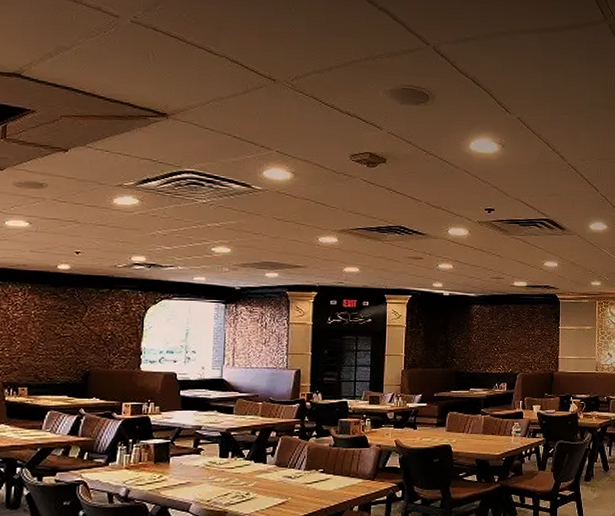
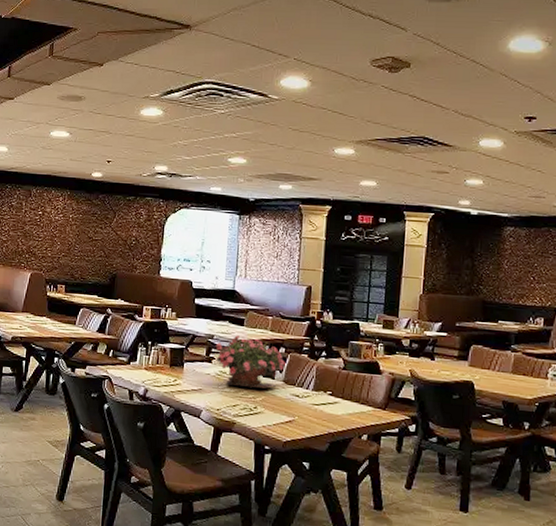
potted flower: none [203,424,277,475] -> present [215,335,285,389]

